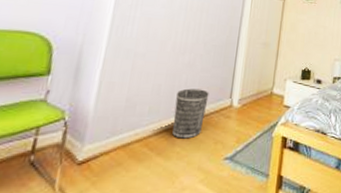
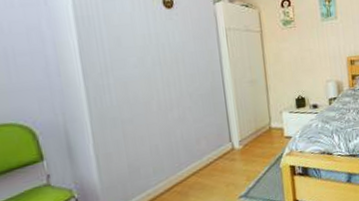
wastebasket: present [172,88,209,139] -> none [176,139,211,190]

